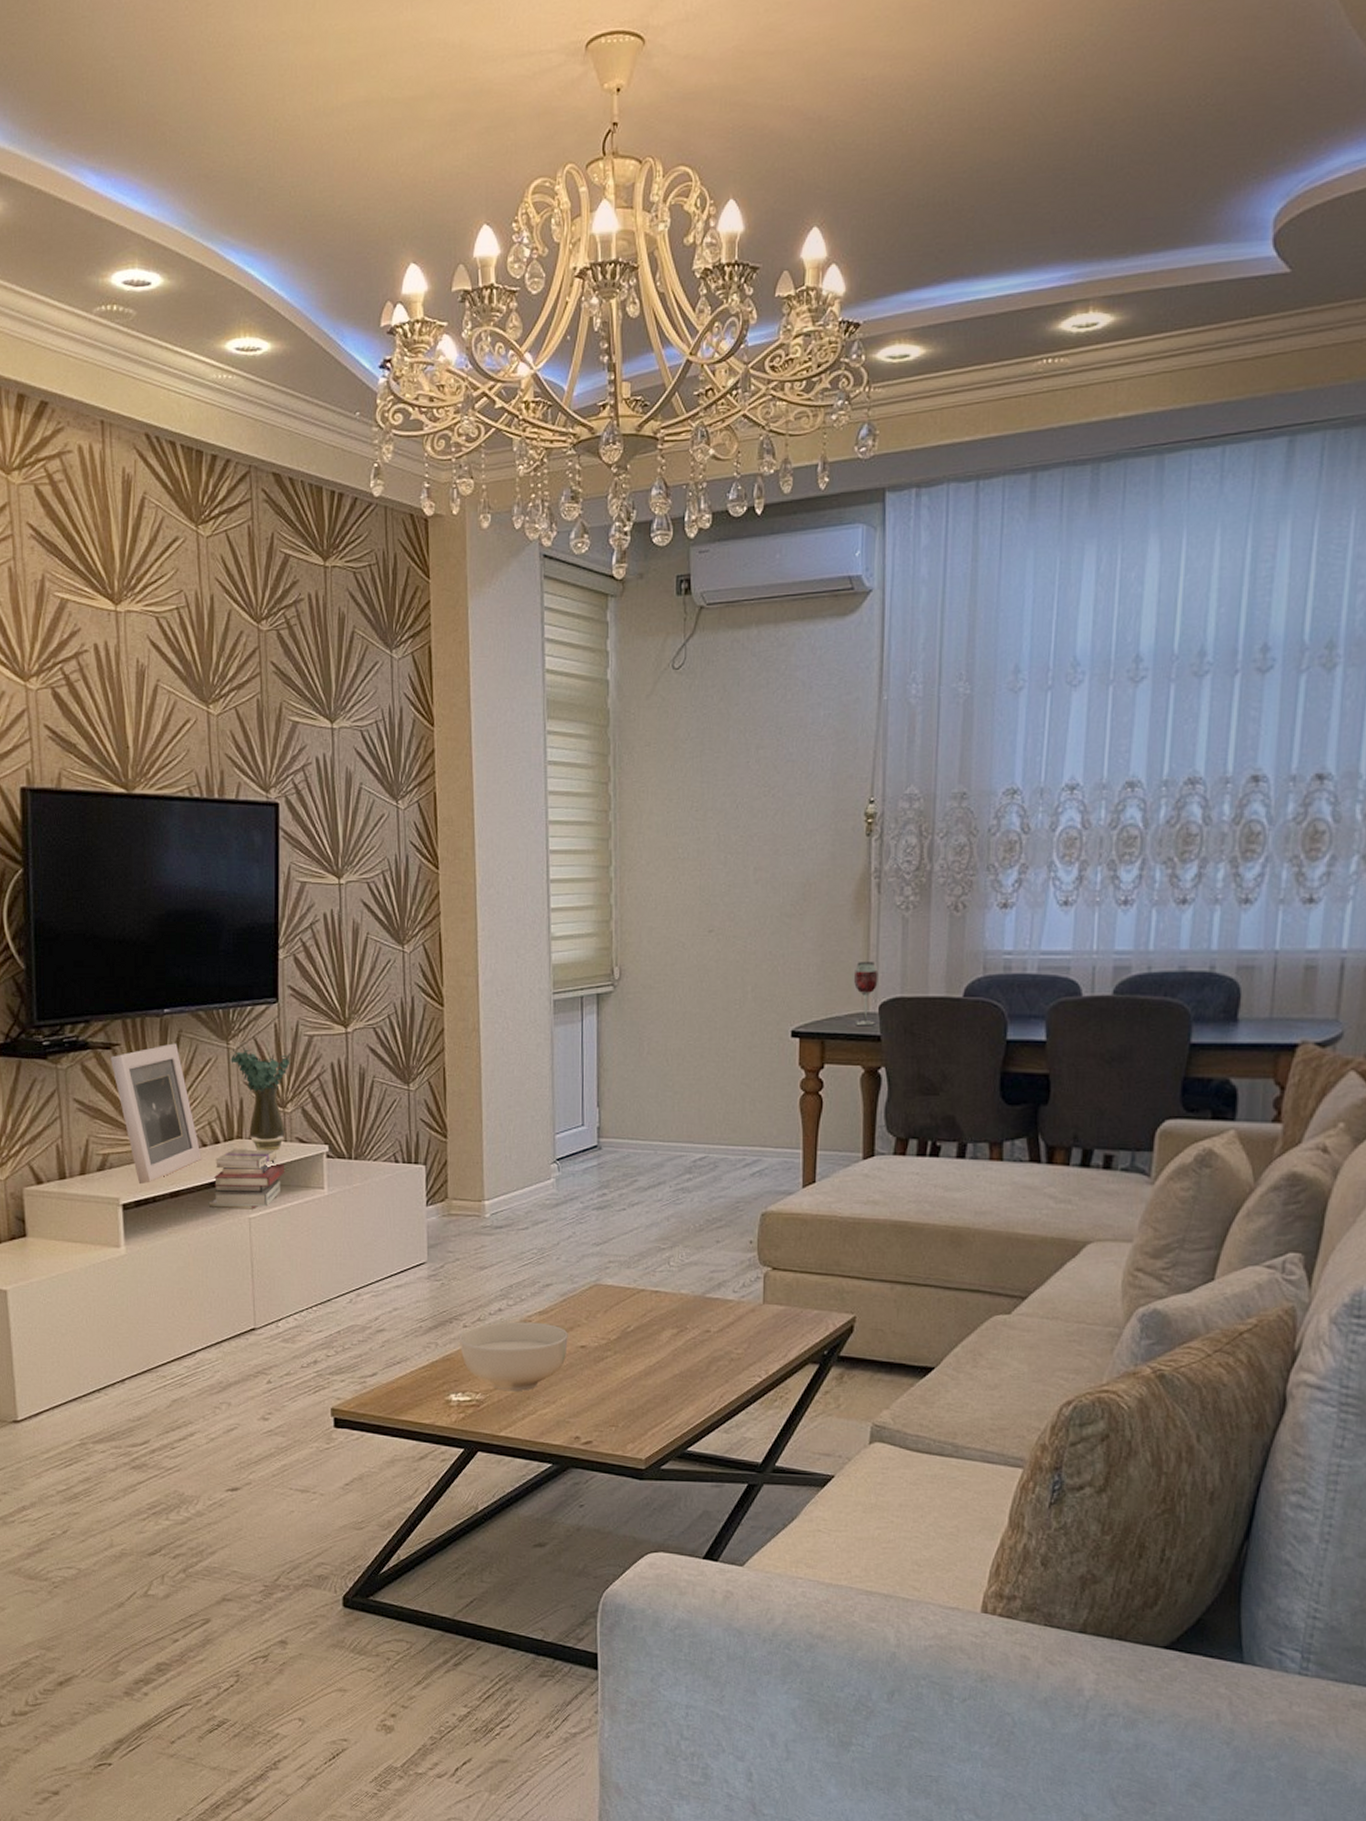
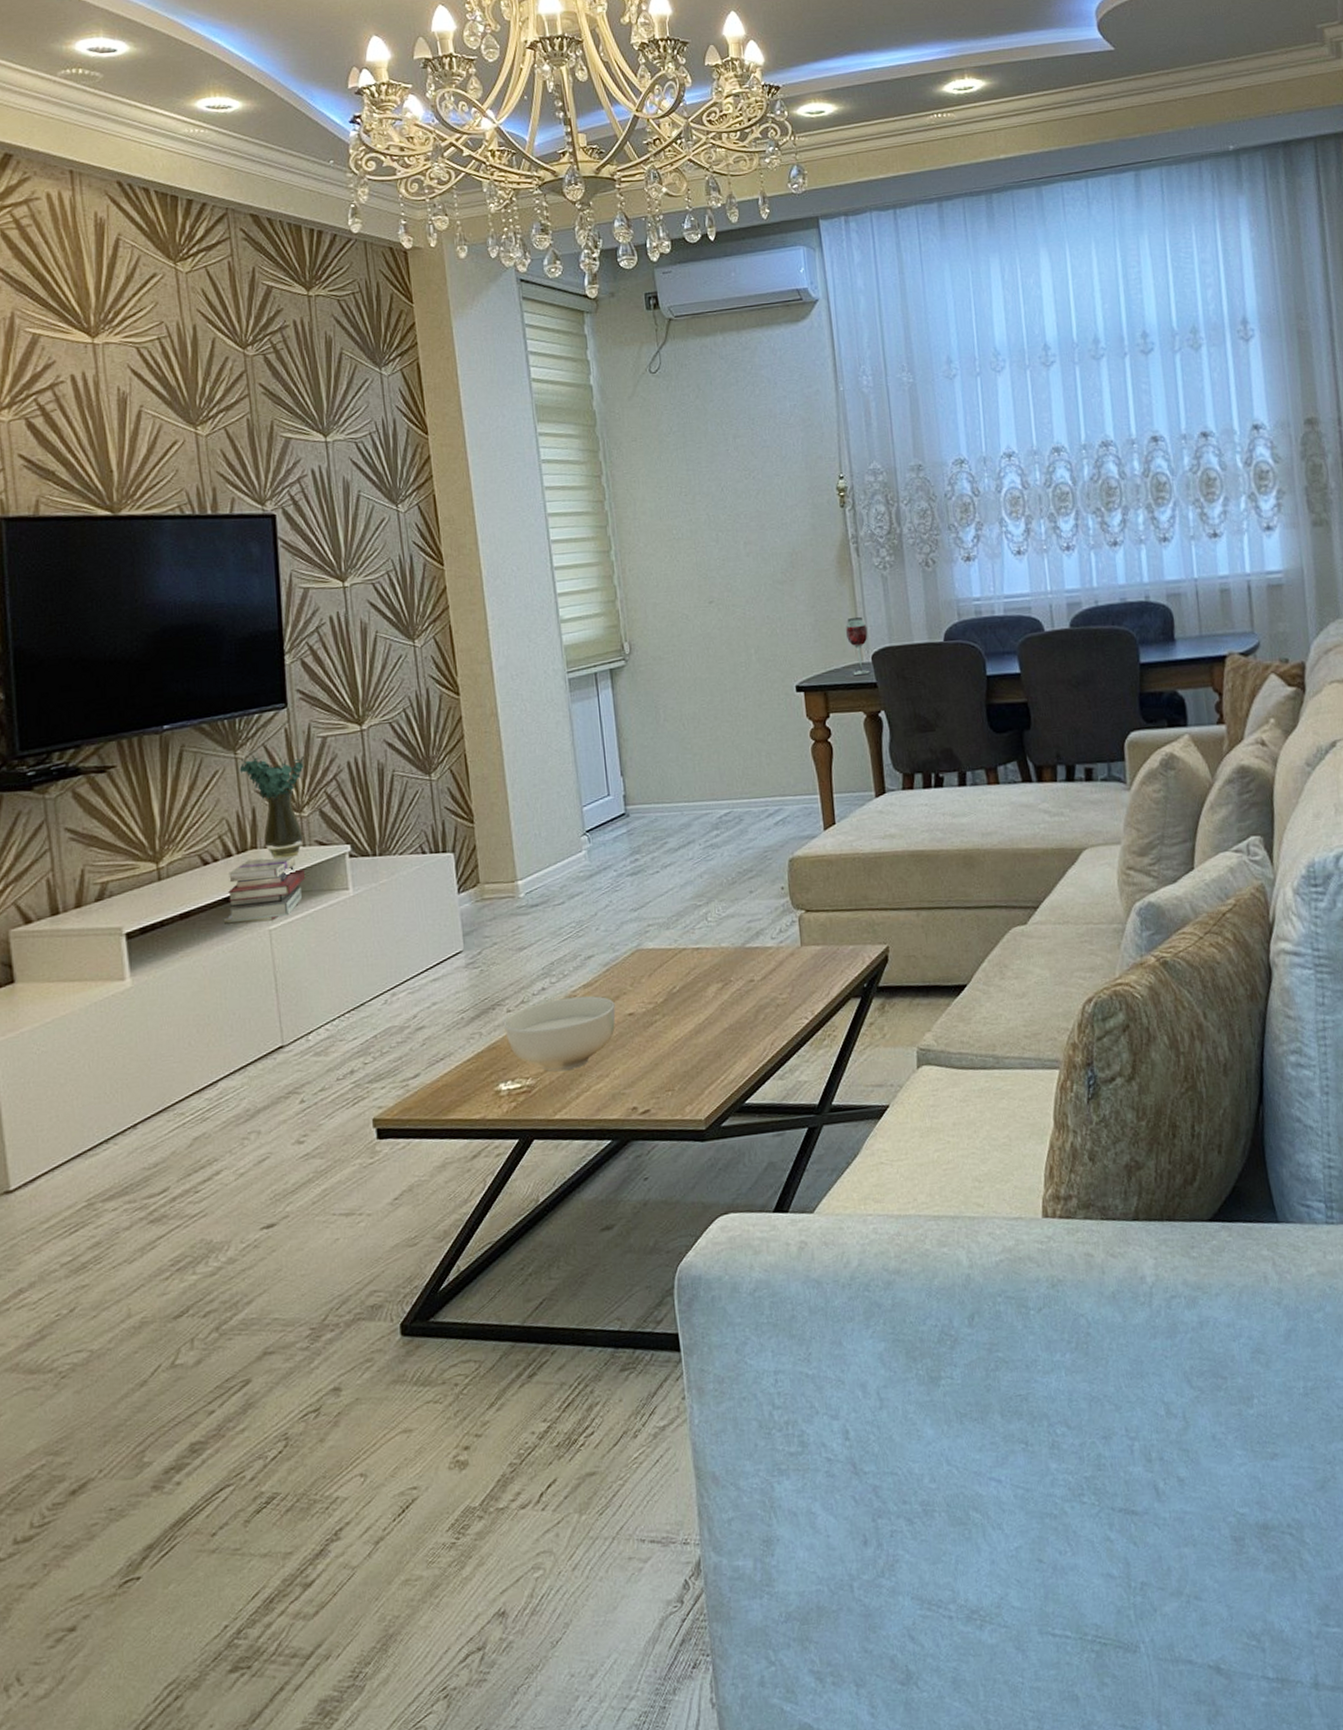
picture frame: present [110,1043,201,1185] -> none [105,759,213,910]

